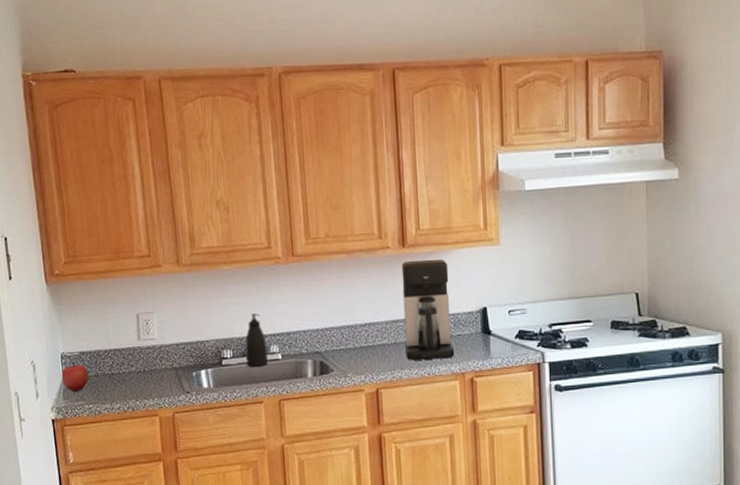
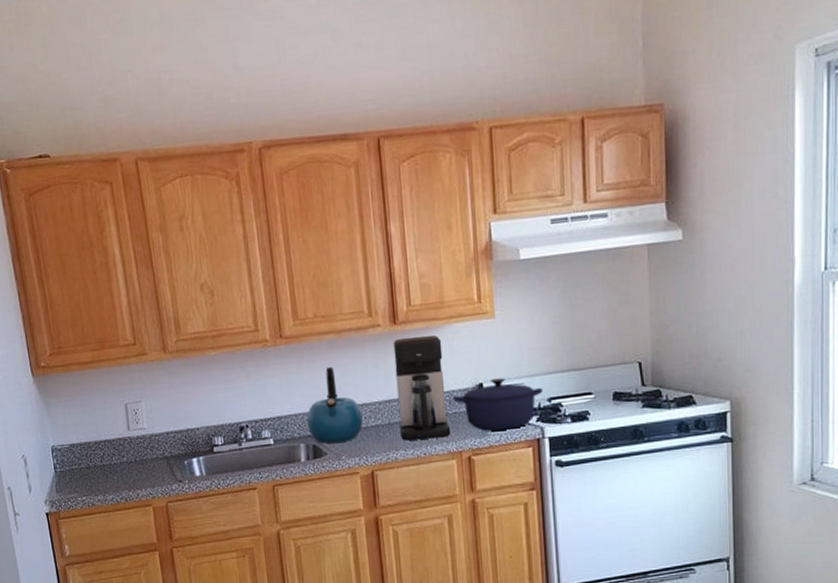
fruit: present [61,362,89,392] -> none [52,455,81,484]
soap dispenser: present [245,313,268,367] -> none [236,398,260,453]
kettle: none [314,285,370,360] -> present [306,366,363,444]
cooking pot: none [457,302,545,355] -> present [453,377,544,432]

